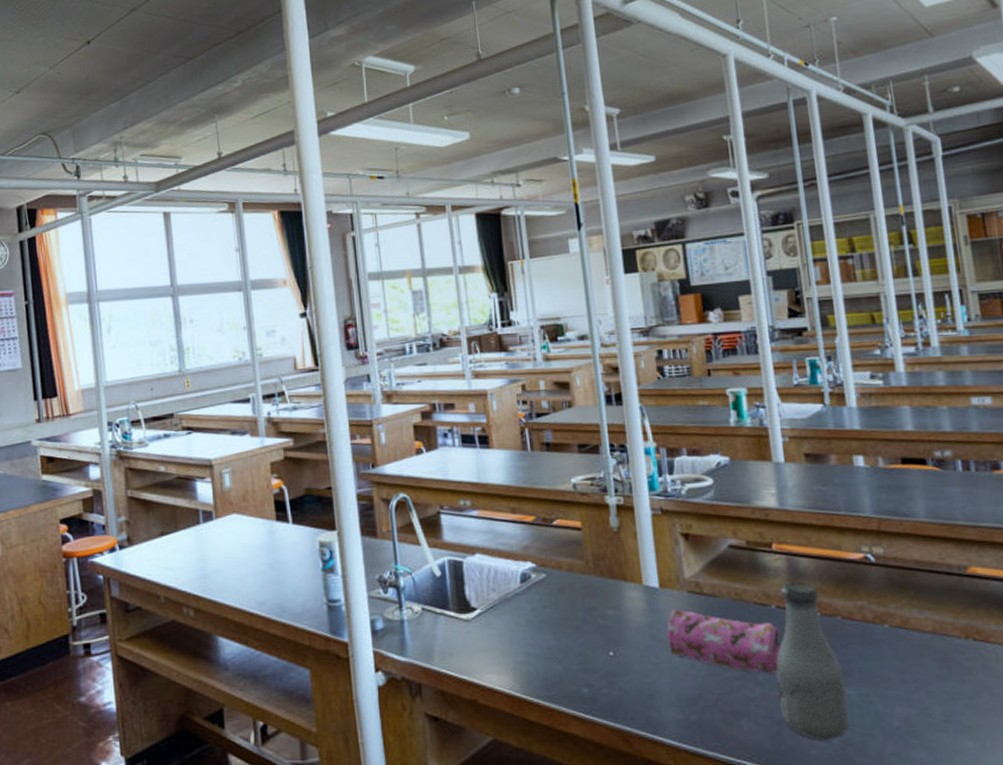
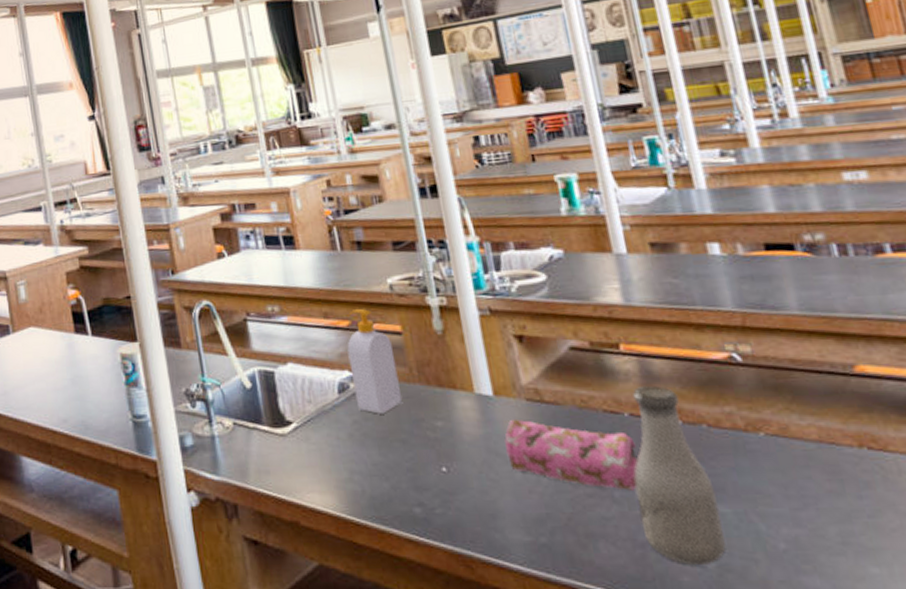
soap bottle: none [531,506,578,603] -> present [347,309,403,414]

